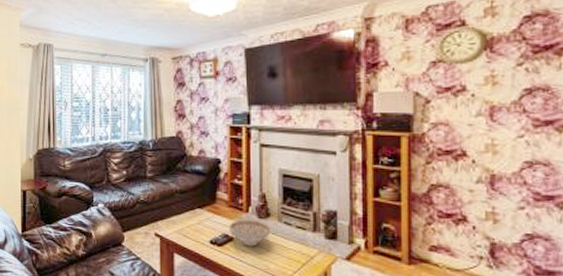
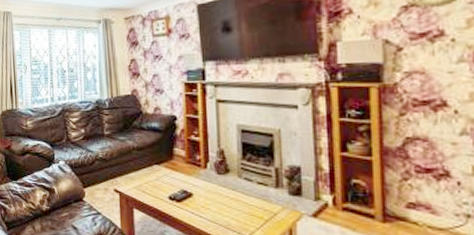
decorative bowl: present [229,219,271,247] -> none [187,175,231,203]

